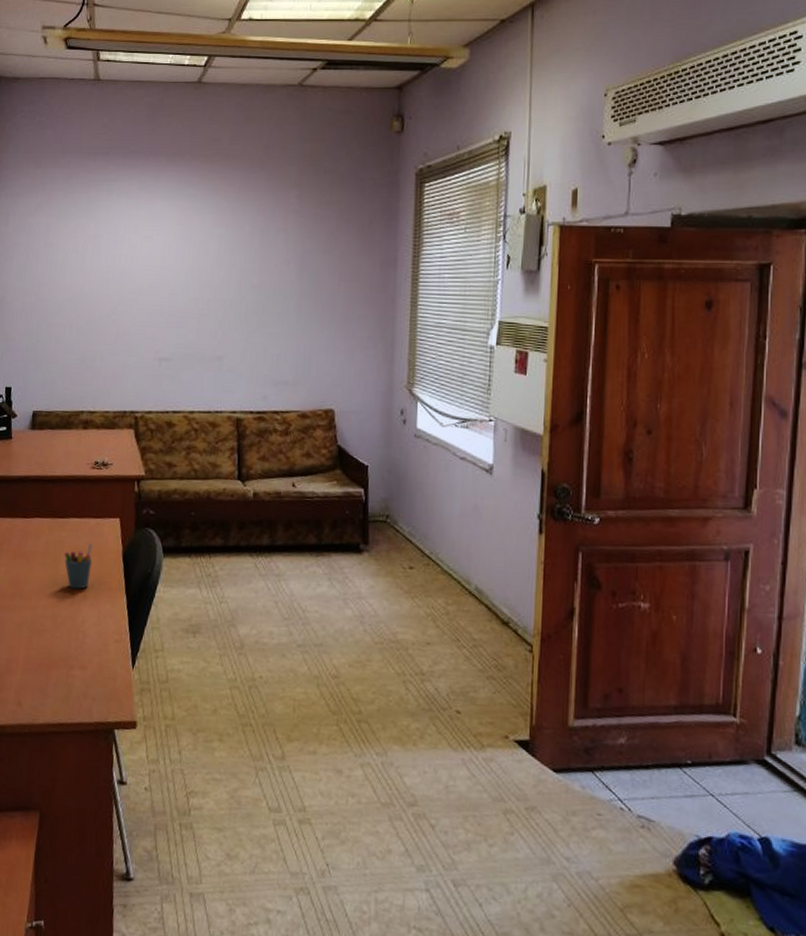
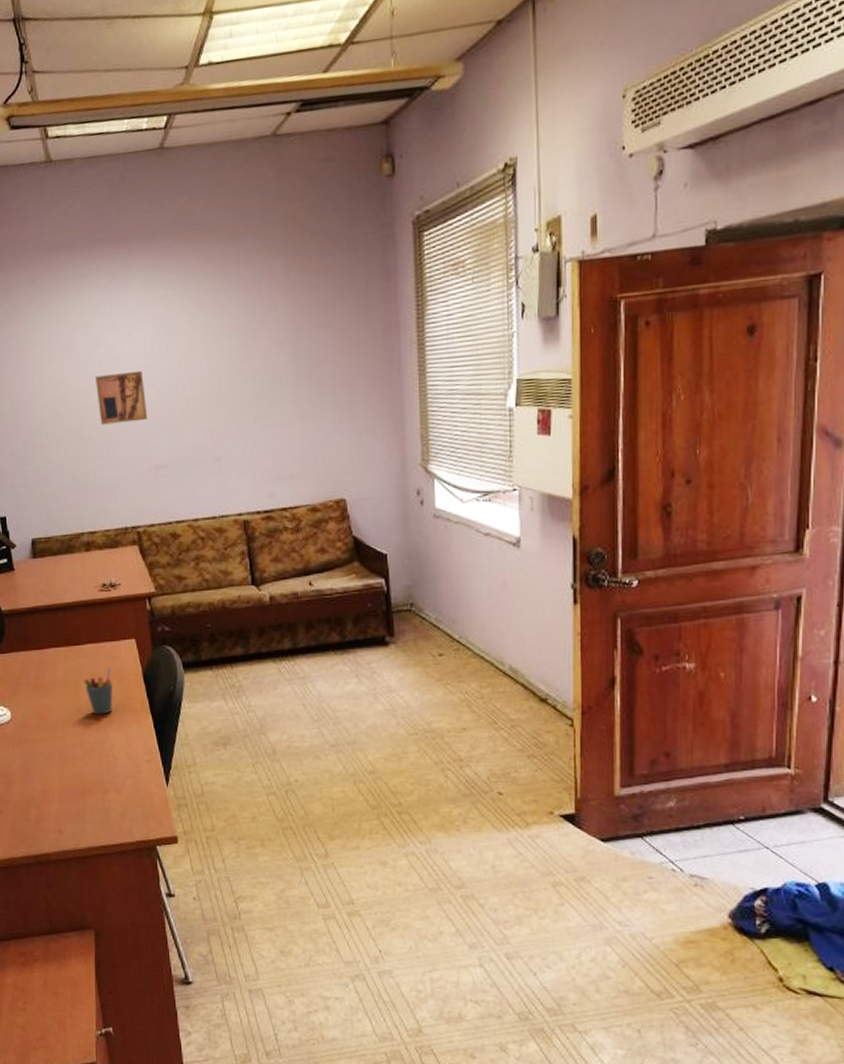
wall art: none [113,270,159,315] -> present [95,371,147,425]

